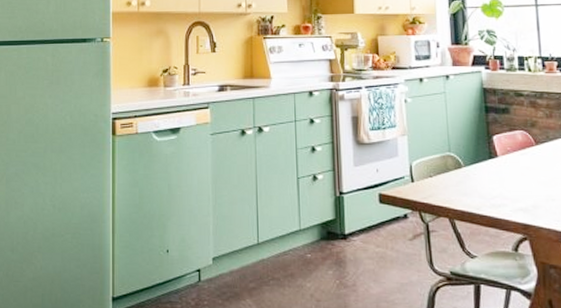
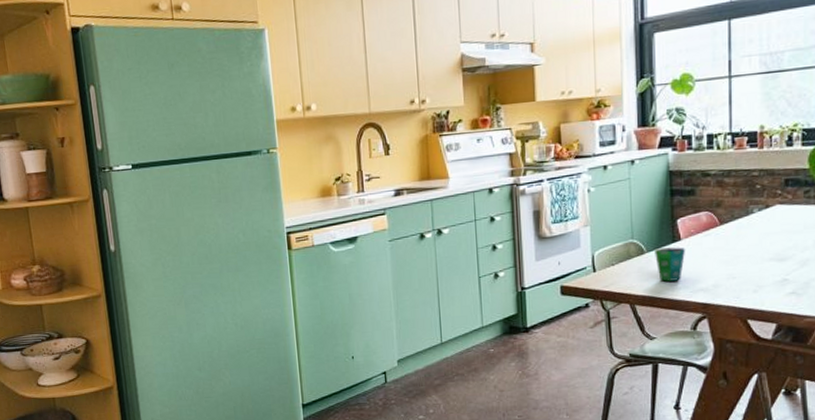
cup: none [472,163,503,198] -> present [655,247,686,282]

